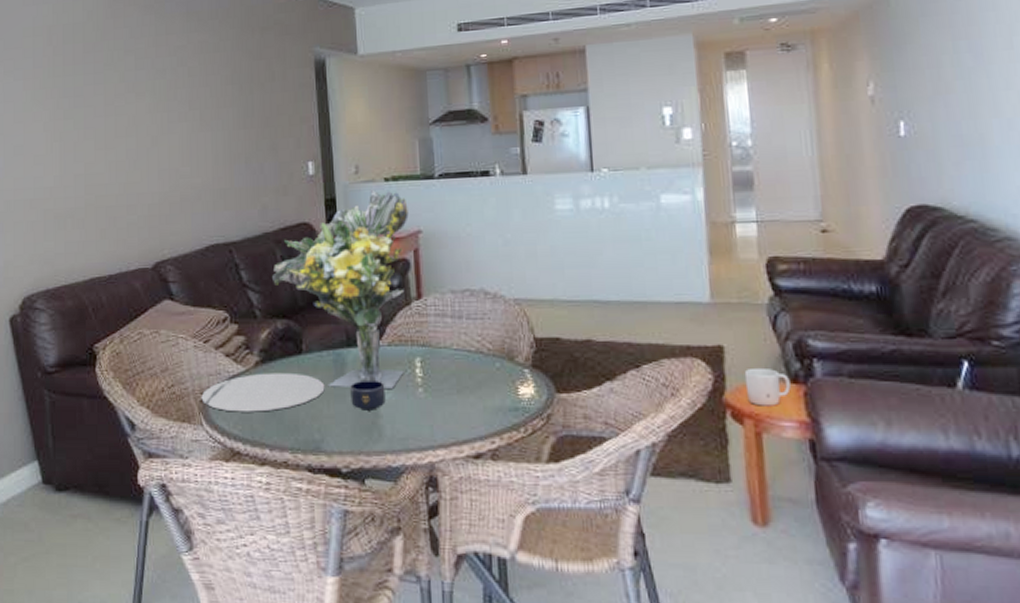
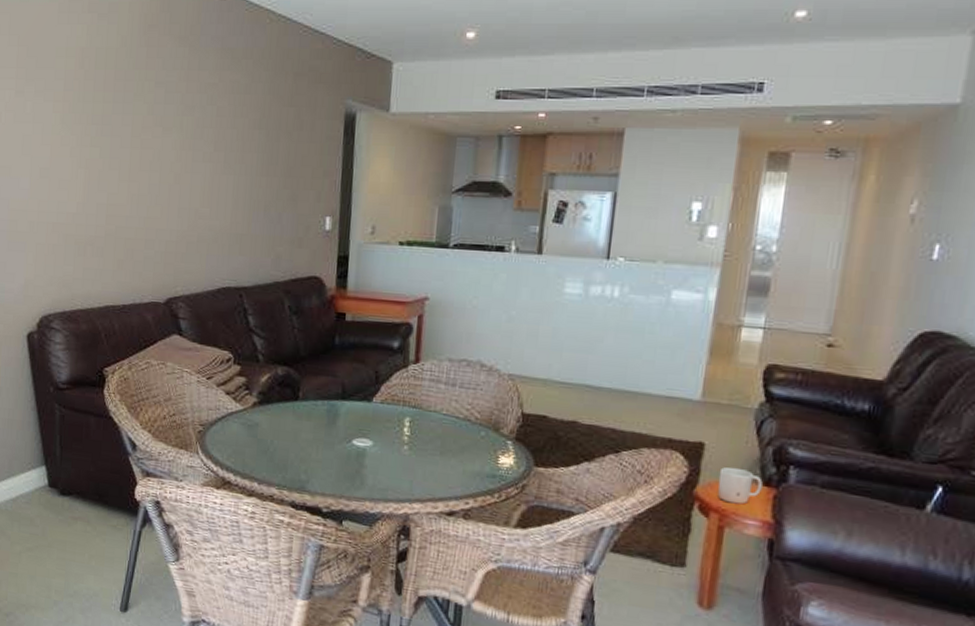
placemat: present [201,372,325,412] -> none [199,413,316,450]
bouquet: present [271,189,409,389] -> none [277,251,419,443]
mug: present [350,379,386,411] -> none [338,431,373,461]

